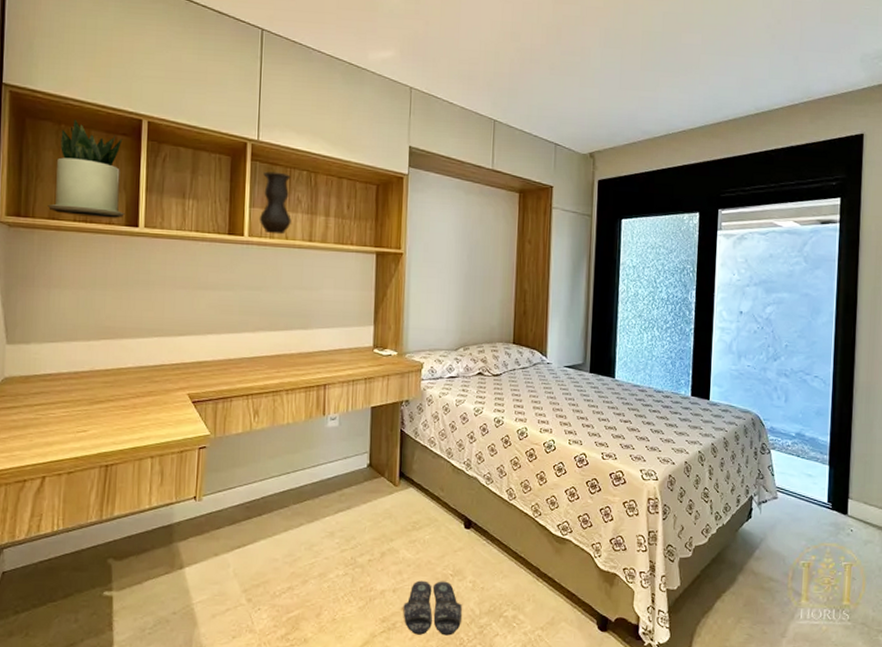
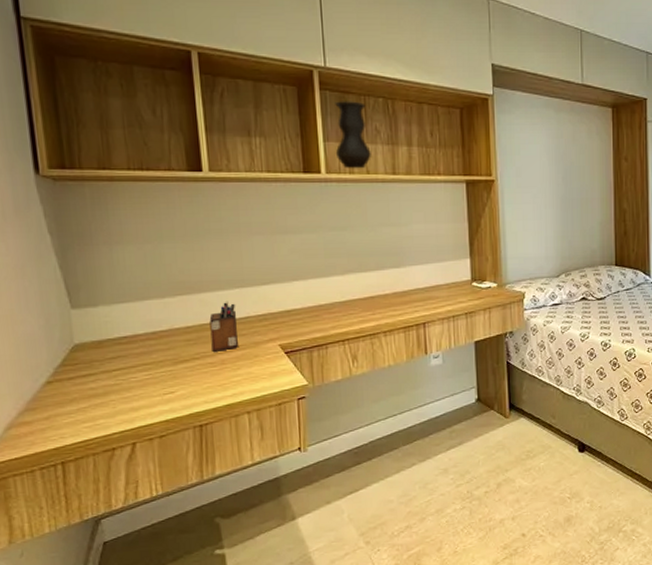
planter: present [47,119,125,219] -> none [95,54,185,165]
desk organizer: none [126,349,153,396] -> present [209,302,238,352]
slippers: present [403,580,462,636] -> none [523,504,582,557]

